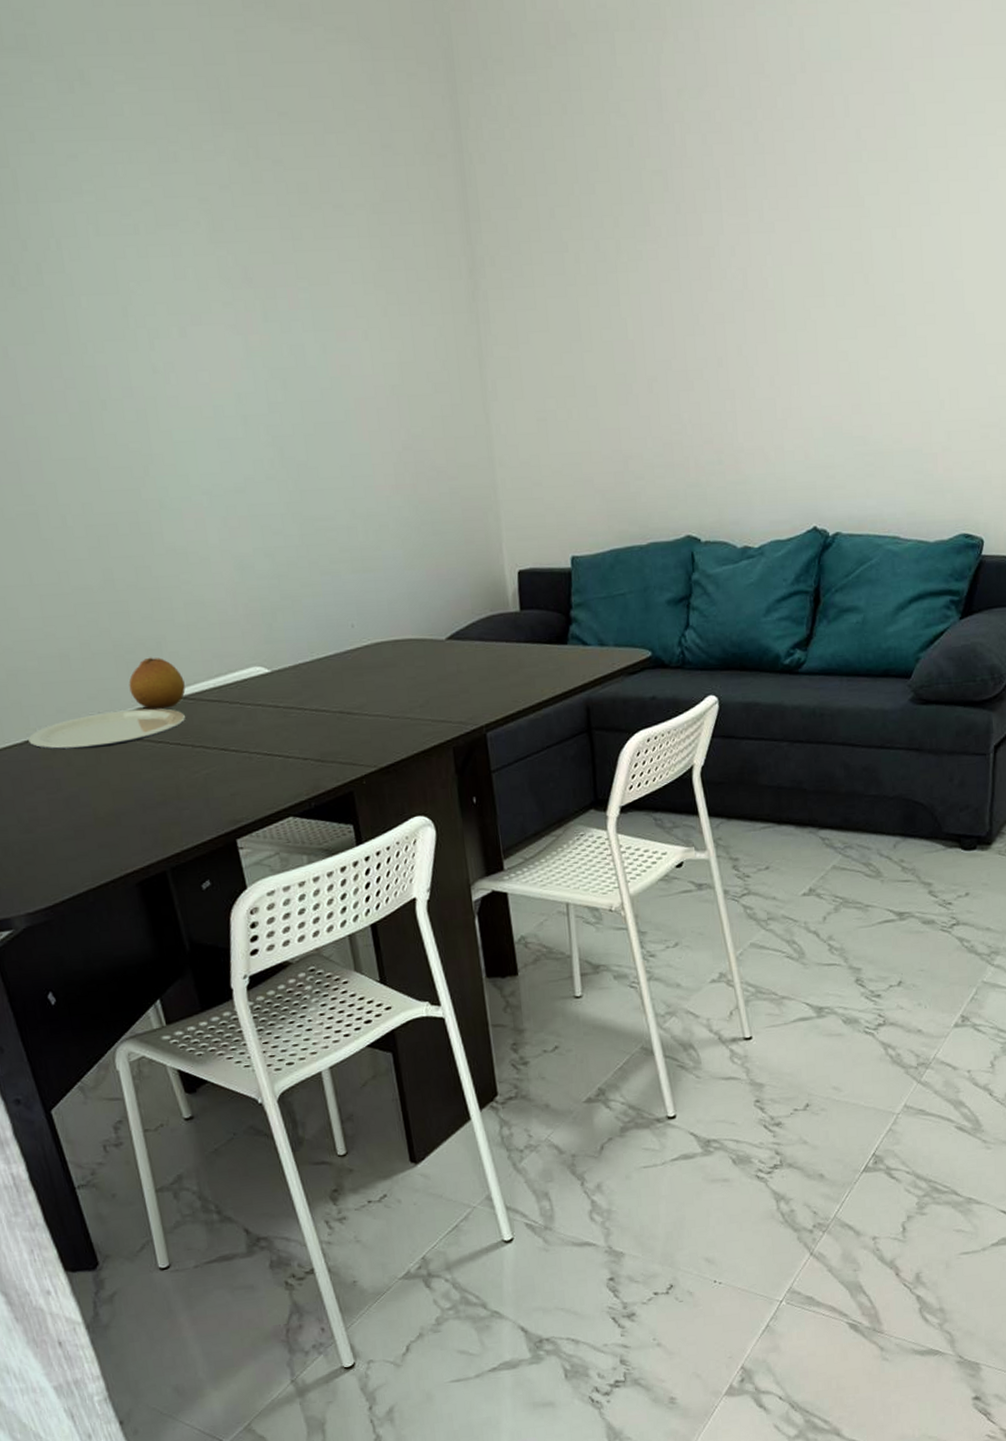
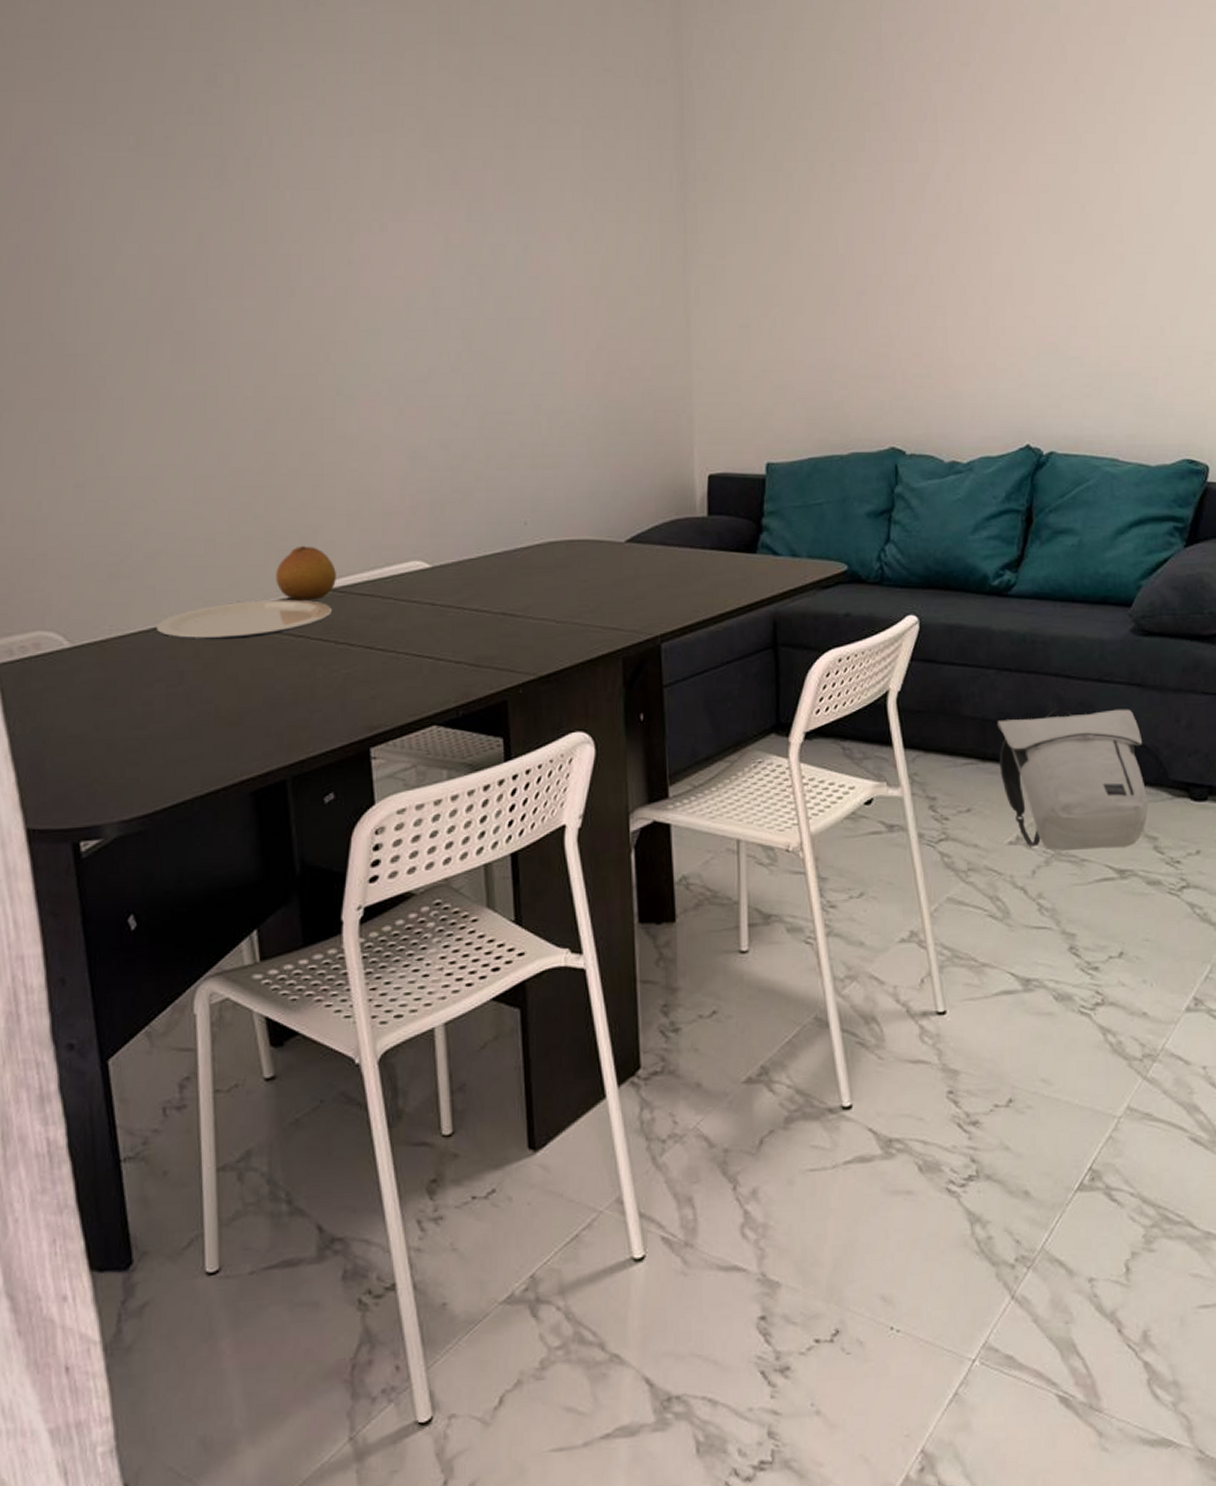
backpack: none [791,771,924,899] -> present [997,708,1148,851]

